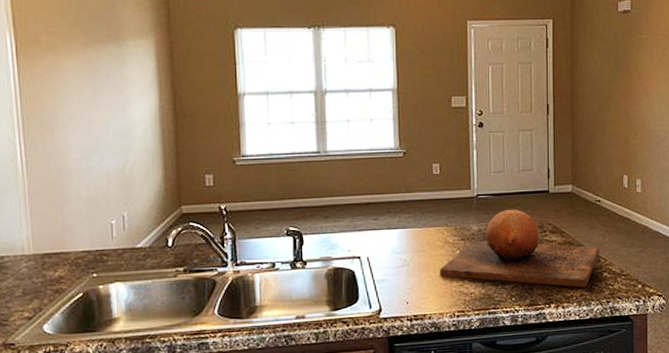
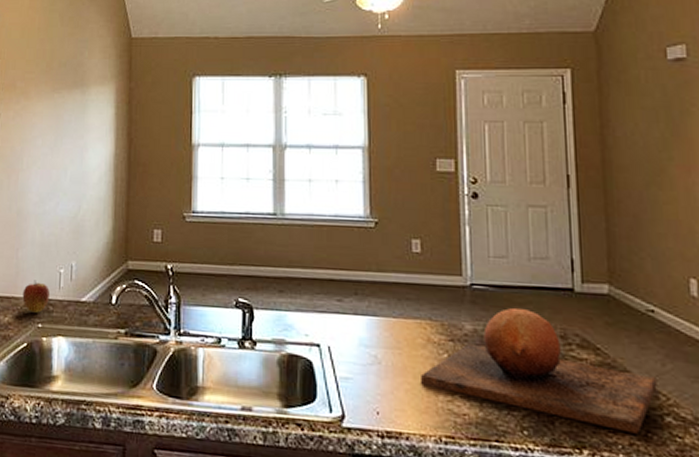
apple: none [72,234,103,264] -> present [22,280,51,313]

